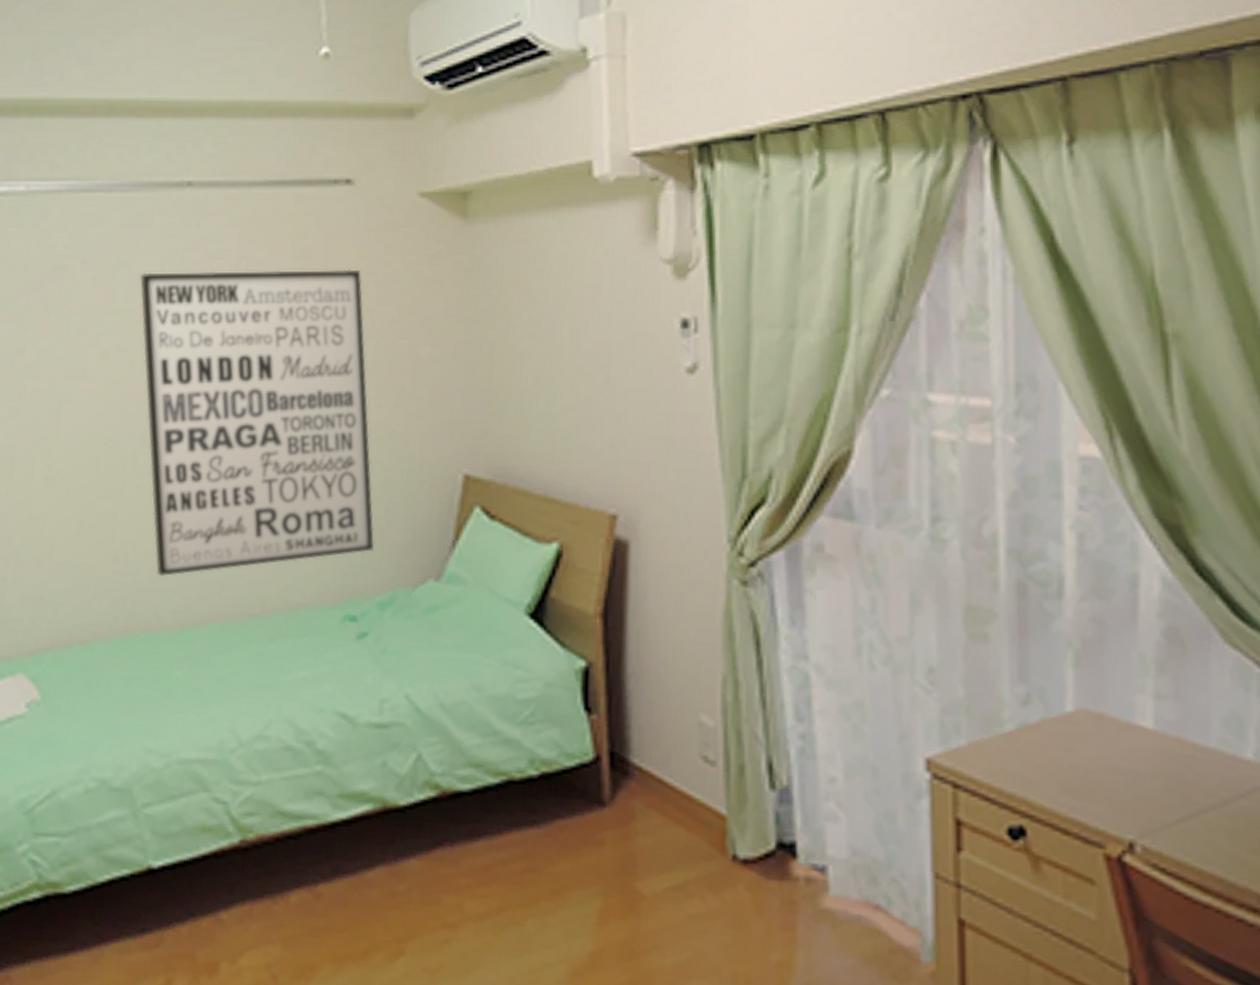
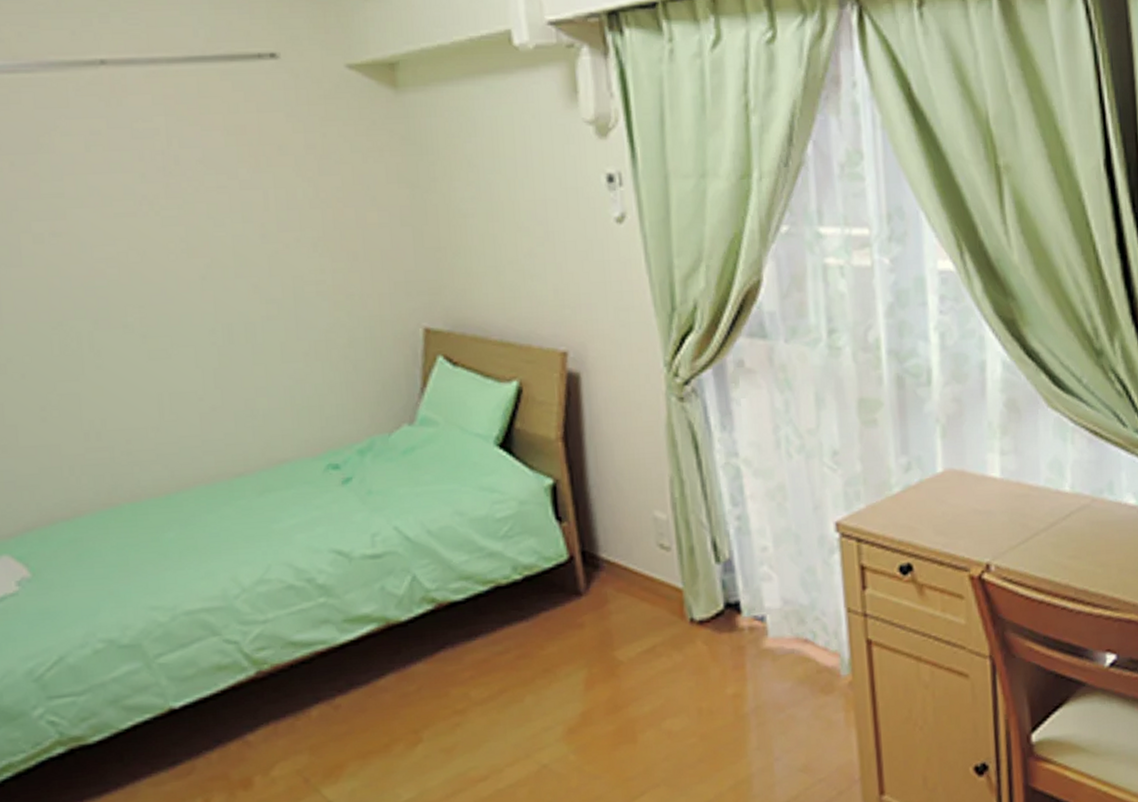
wall art: present [139,269,374,576] -> none [63,142,347,449]

